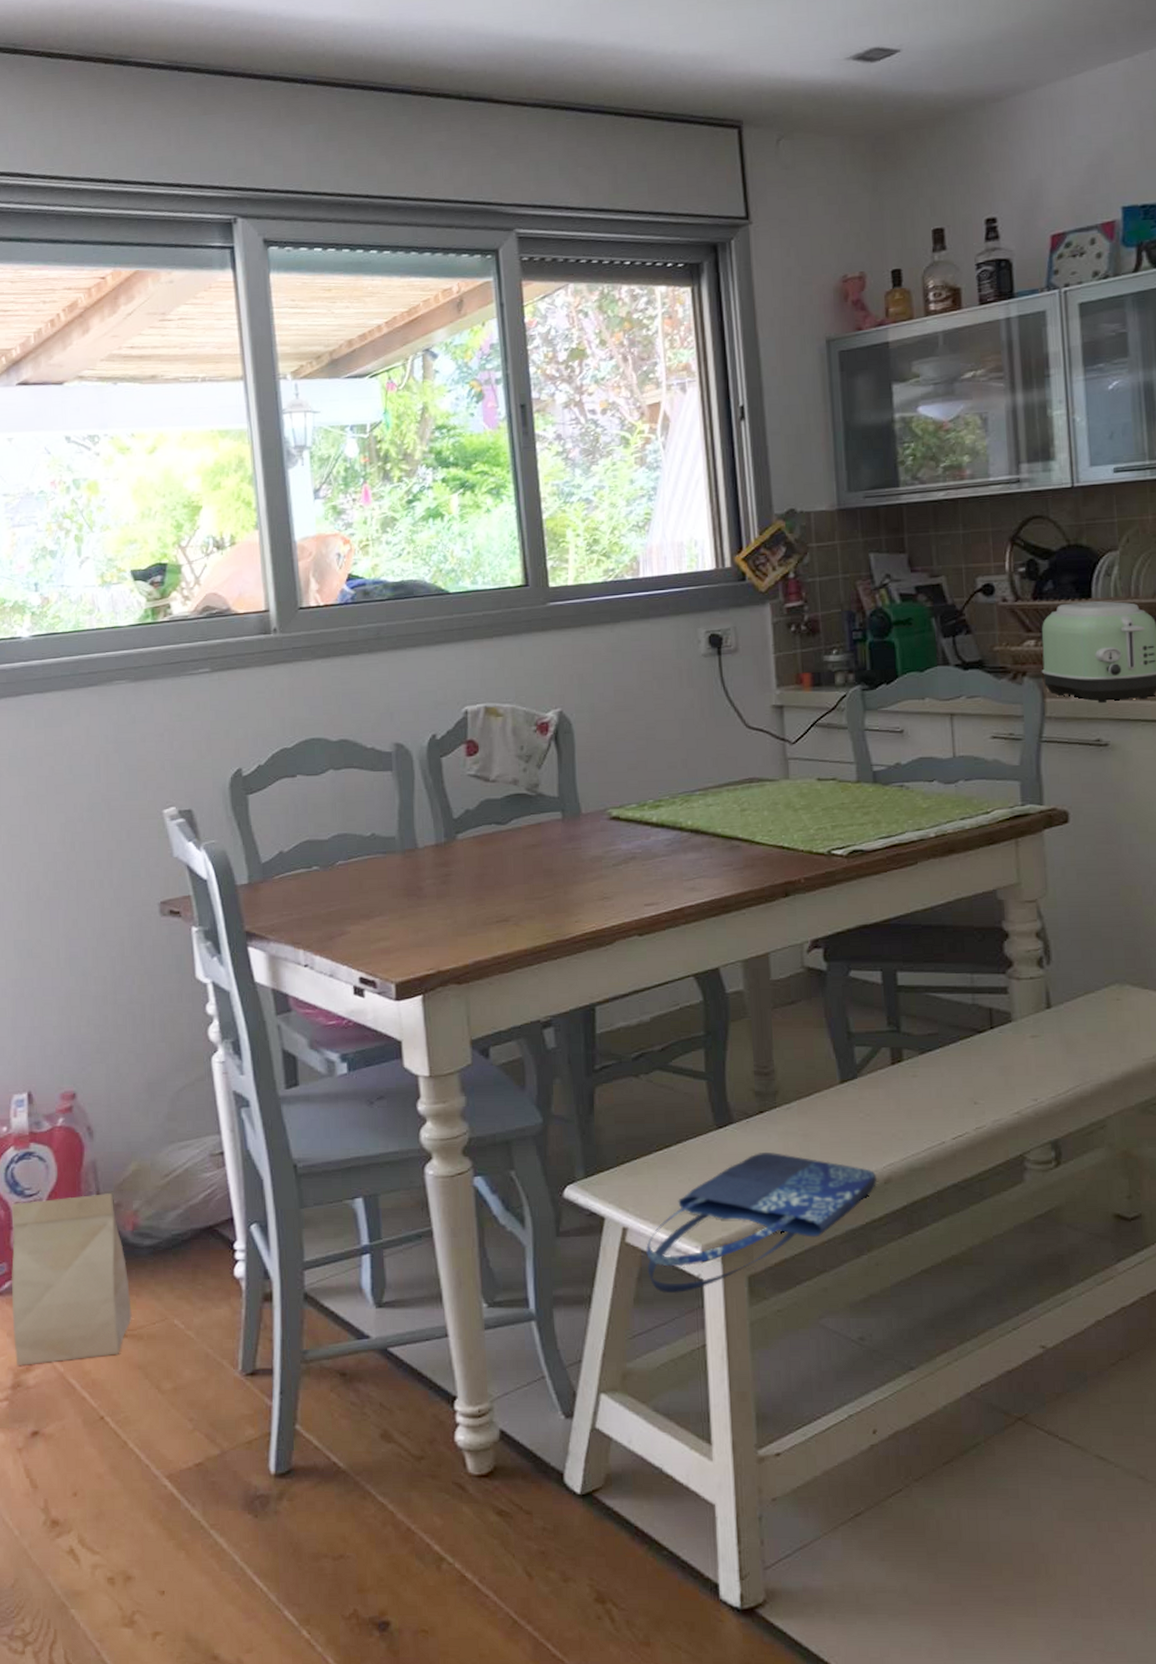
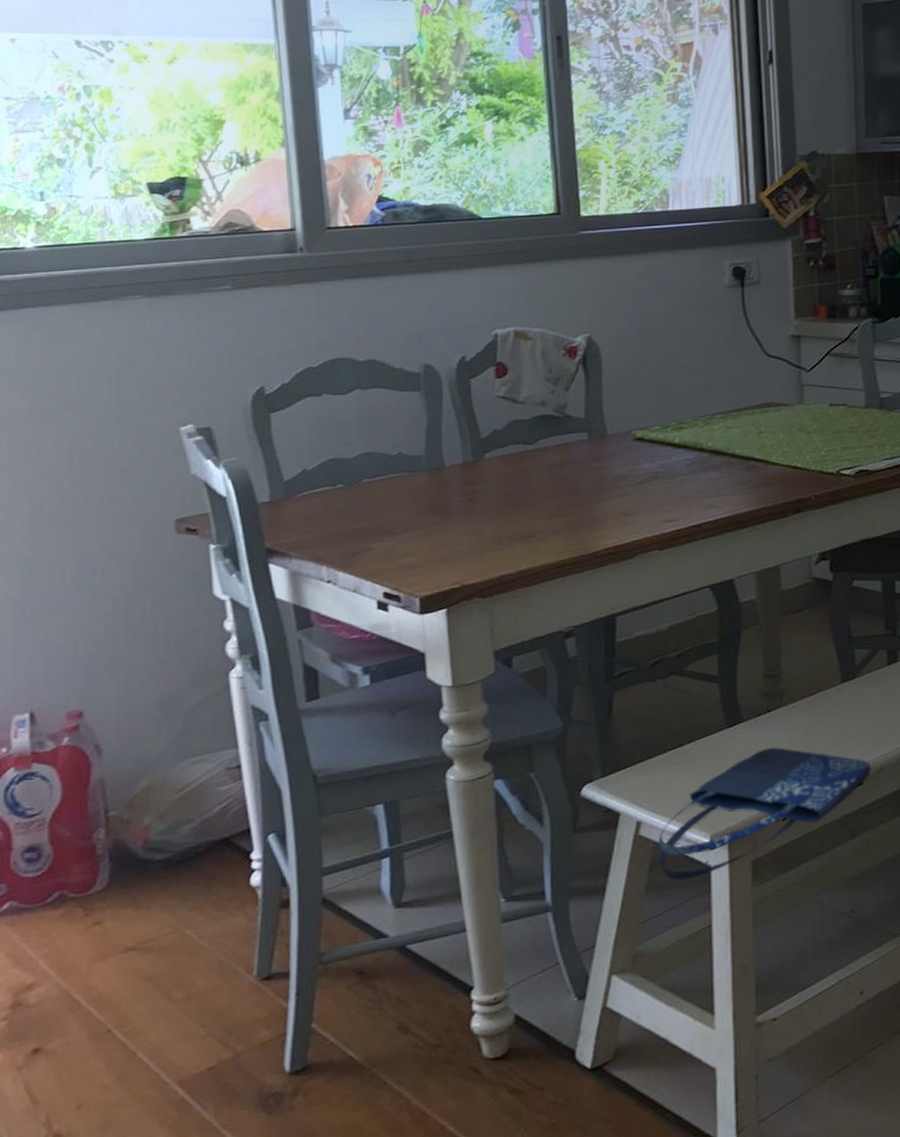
paper bag: present [11,1193,132,1365] -> none [10,810,142,985]

